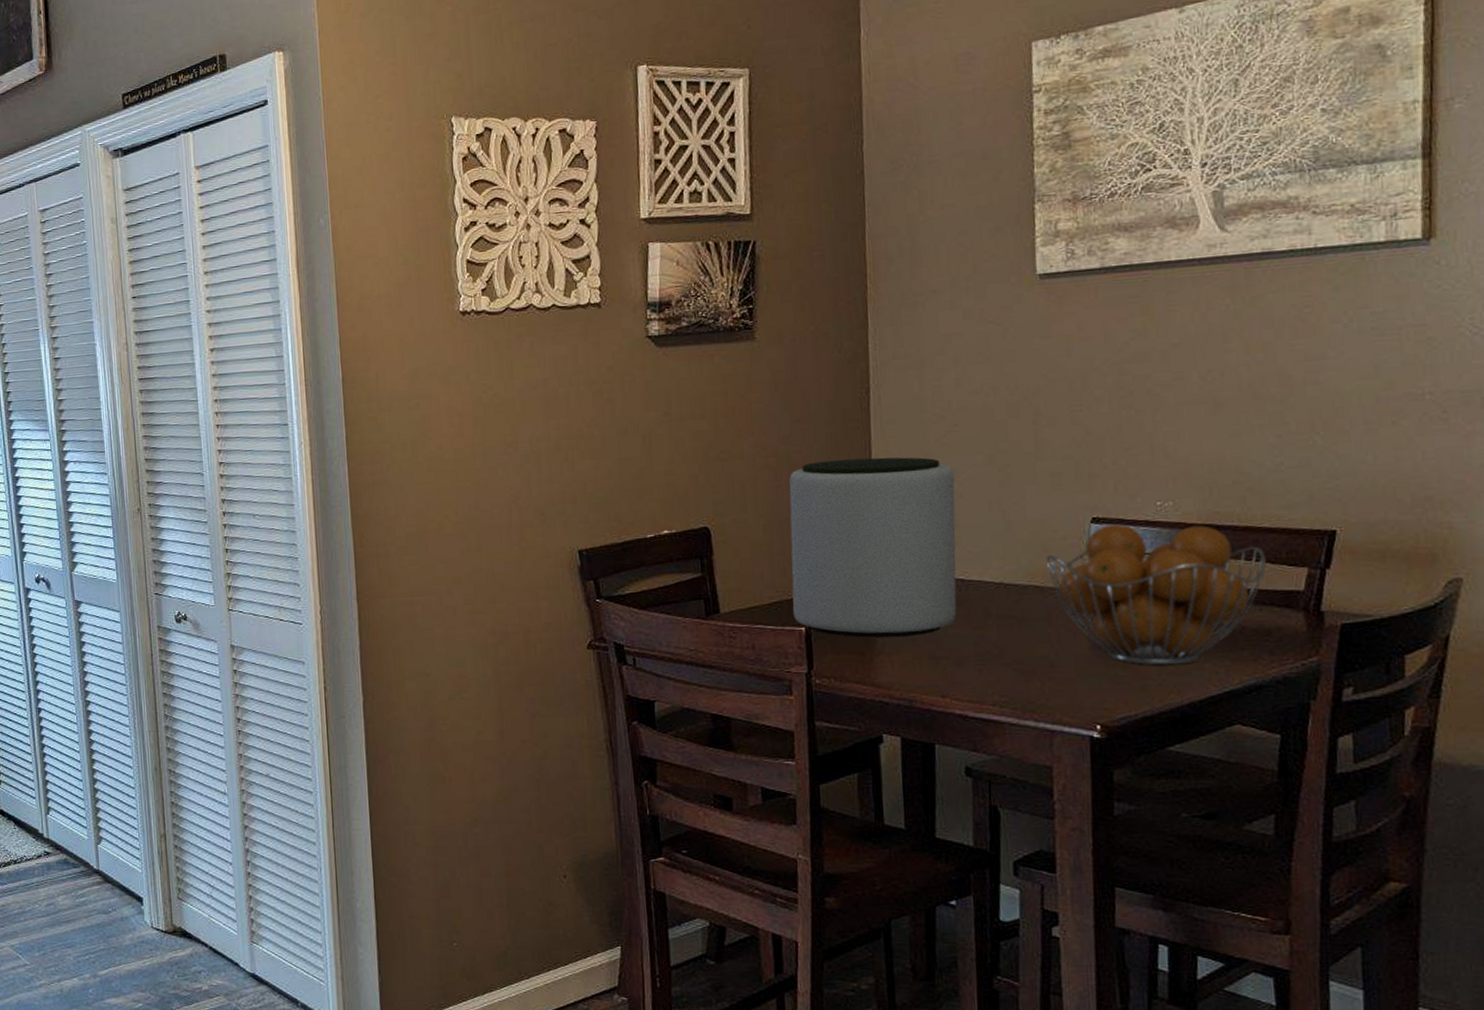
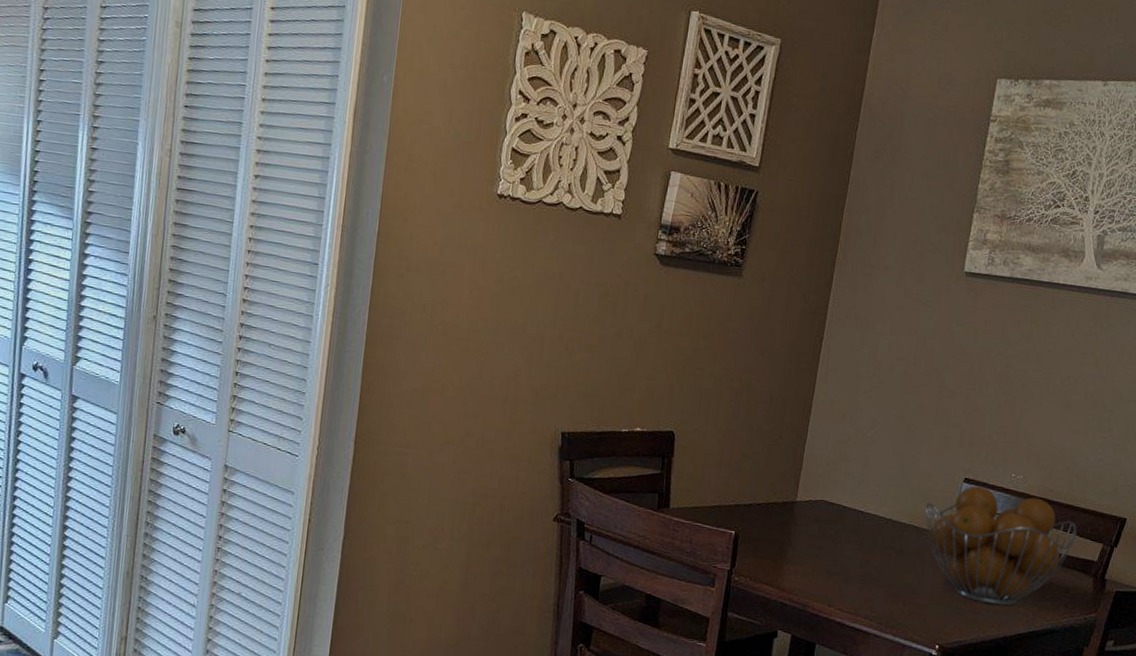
plant pot: present [789,457,957,638] -> none [727,392,873,552]

